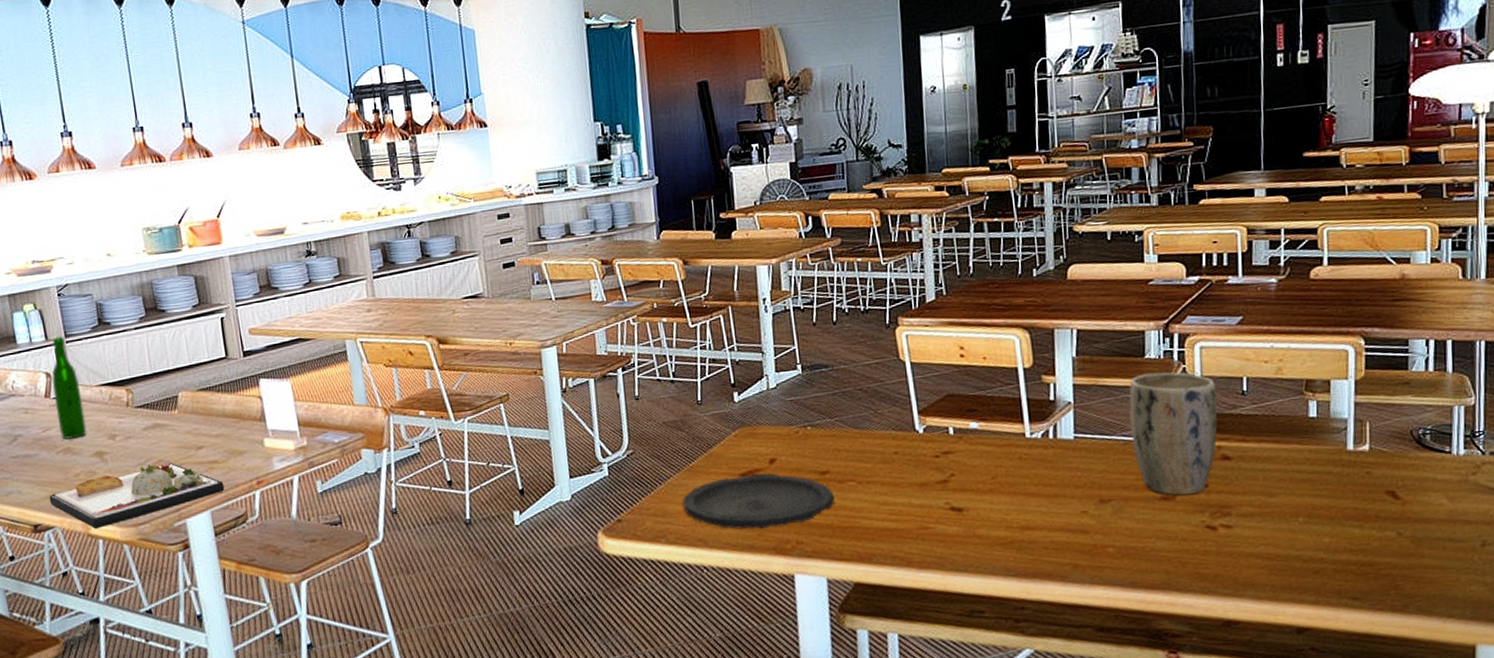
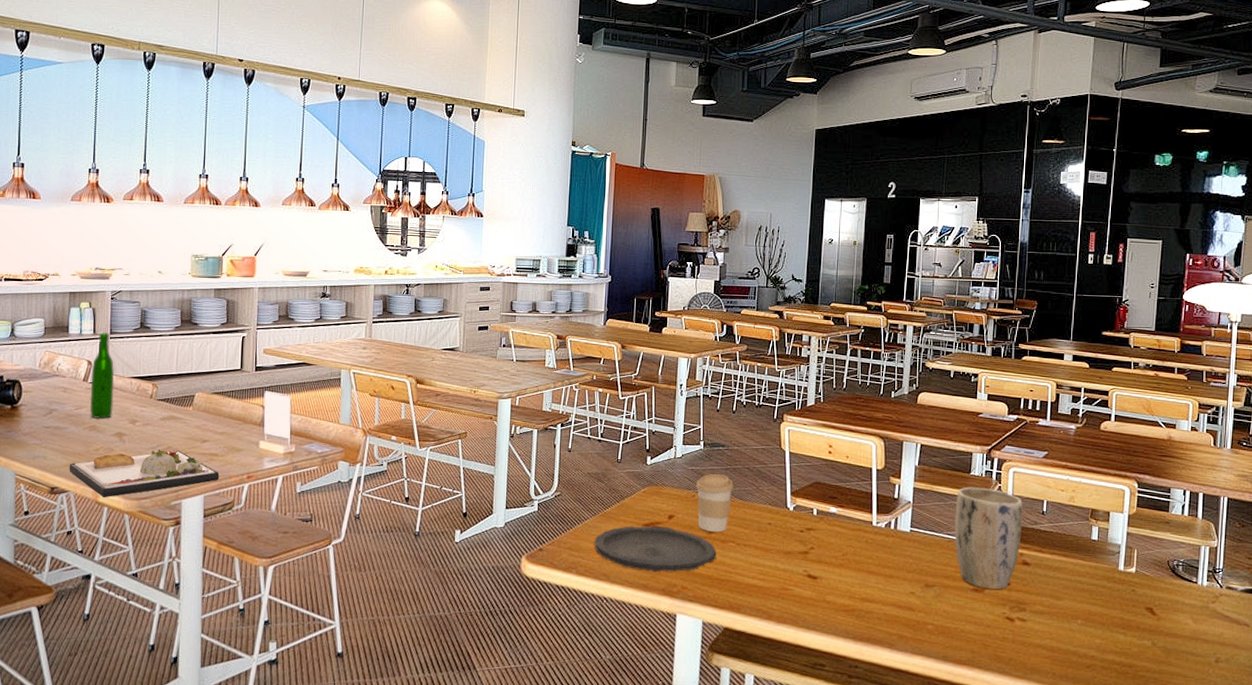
coffee cup: none [799,401,845,473] -> present [696,474,733,533]

